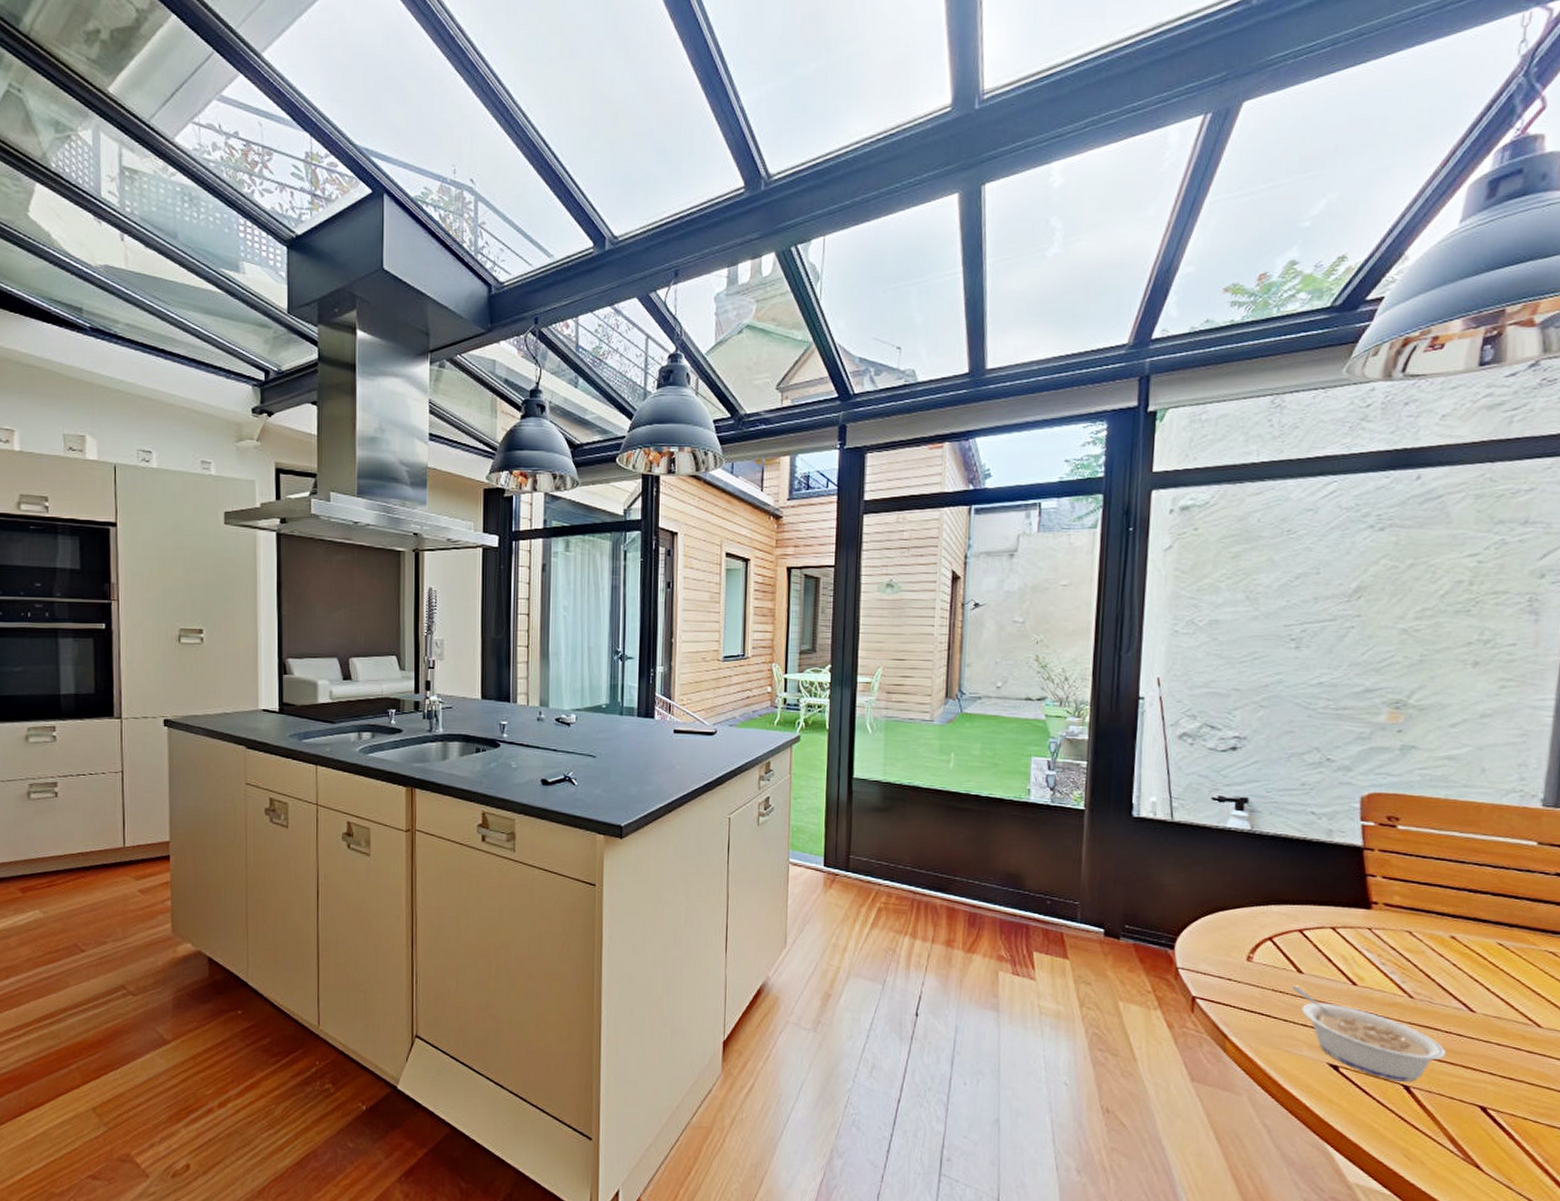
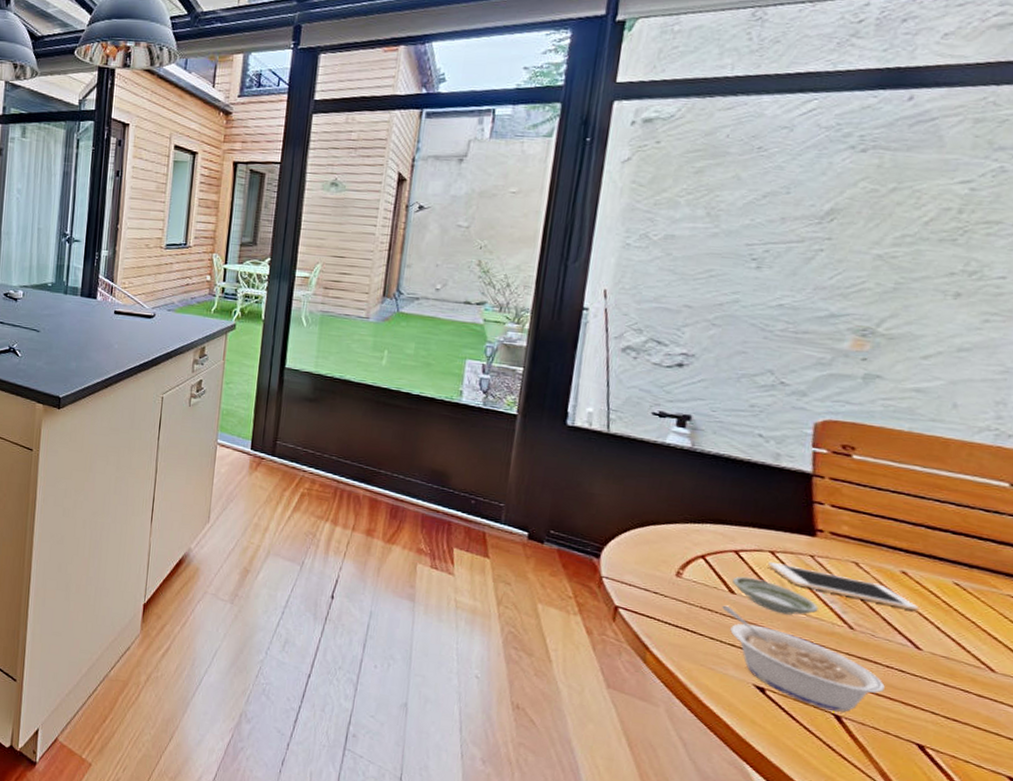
saucer: none [1300,955,1380,990] -> present [732,576,819,615]
cell phone: none [1330,937,1470,975] -> present [768,561,920,611]

